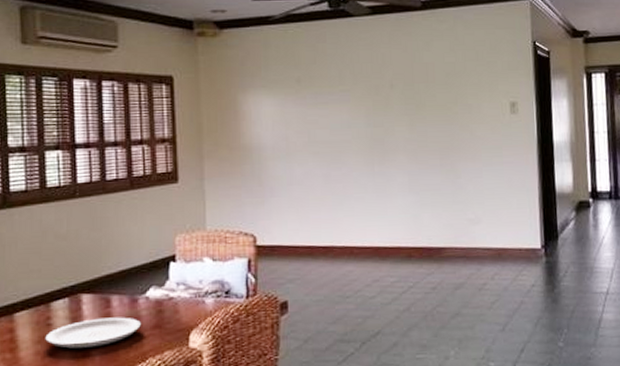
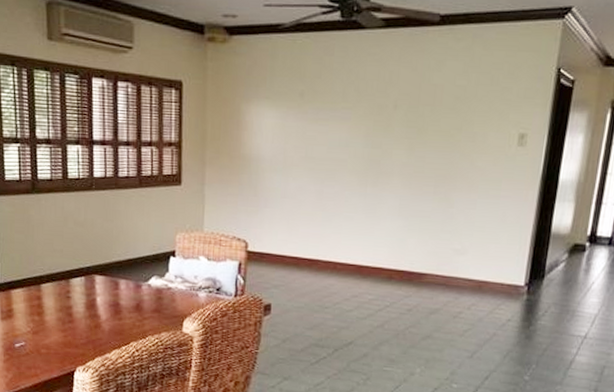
plate: present [45,317,142,349] -> none [65,297,144,321]

